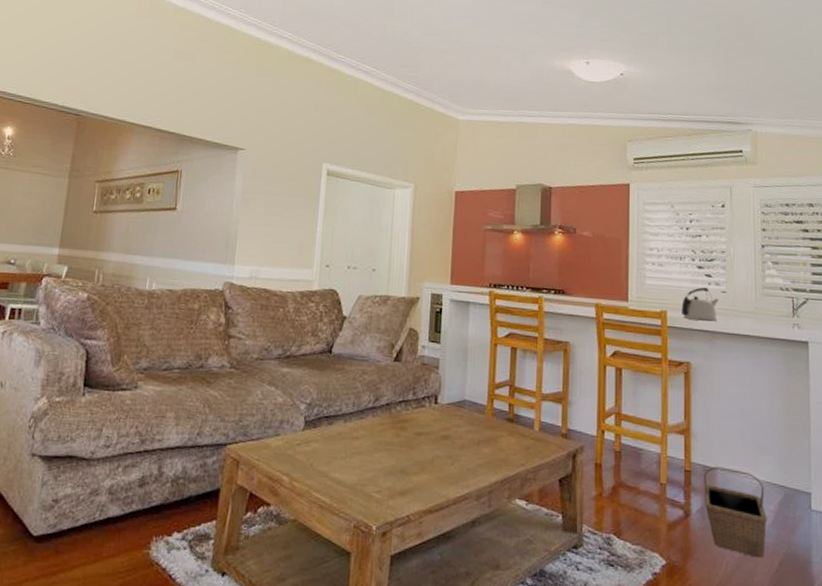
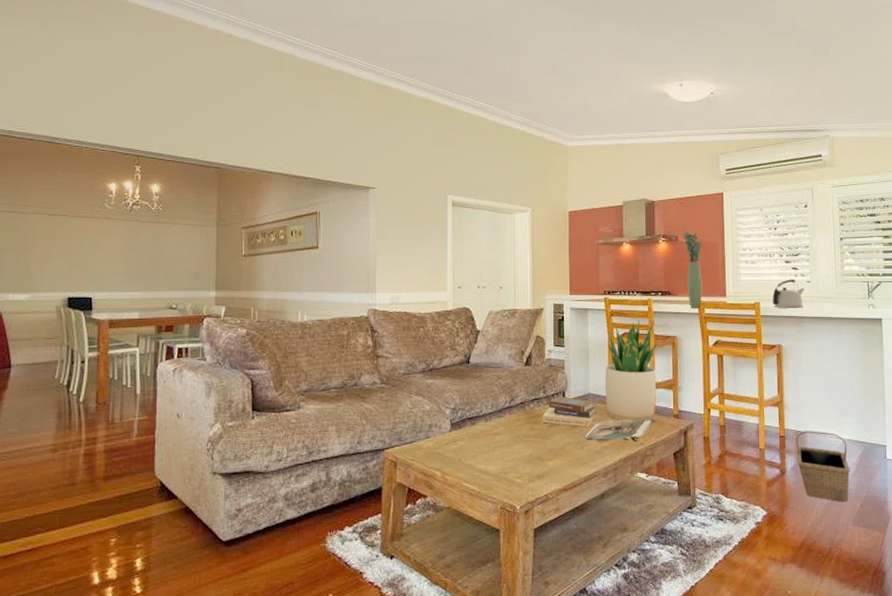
books: none [408,400,472,440] -> present [541,396,596,428]
magazine: none [456,433,540,461] -> present [584,419,655,442]
planter: none [484,319,548,438] -> present [605,319,658,421]
vase: none [582,222,604,314] -> present [683,230,703,310]

